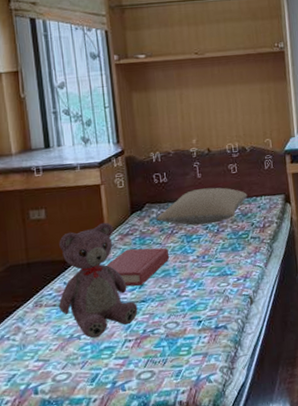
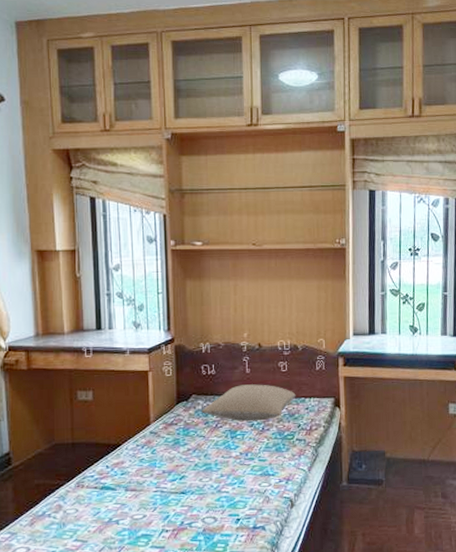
teddy bear: present [58,222,138,338] -> none [99,409,177,525]
hardback book: present [106,248,170,286] -> none [149,438,213,477]

